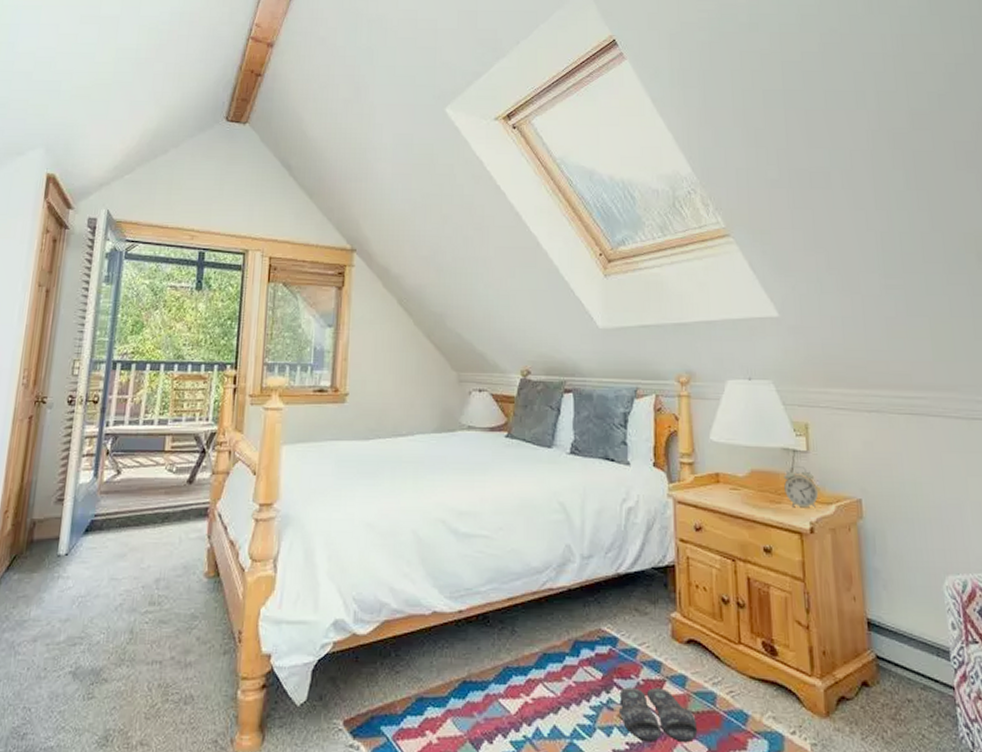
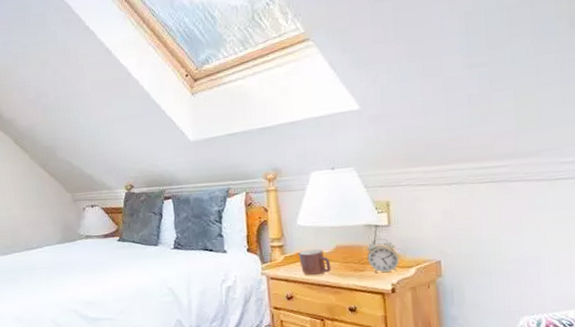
mug: none [710,471,745,505] -> present [298,249,331,277]

